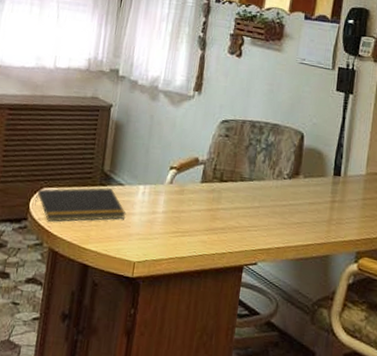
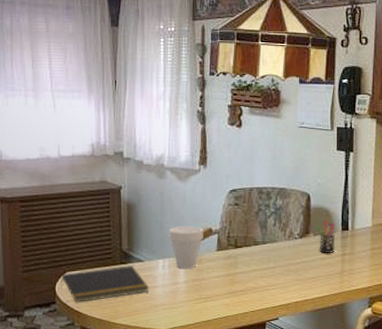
cup: none [153,151,190,198] -> present [169,226,203,268]
pen holder: none [307,161,327,199] -> present [317,219,336,253]

